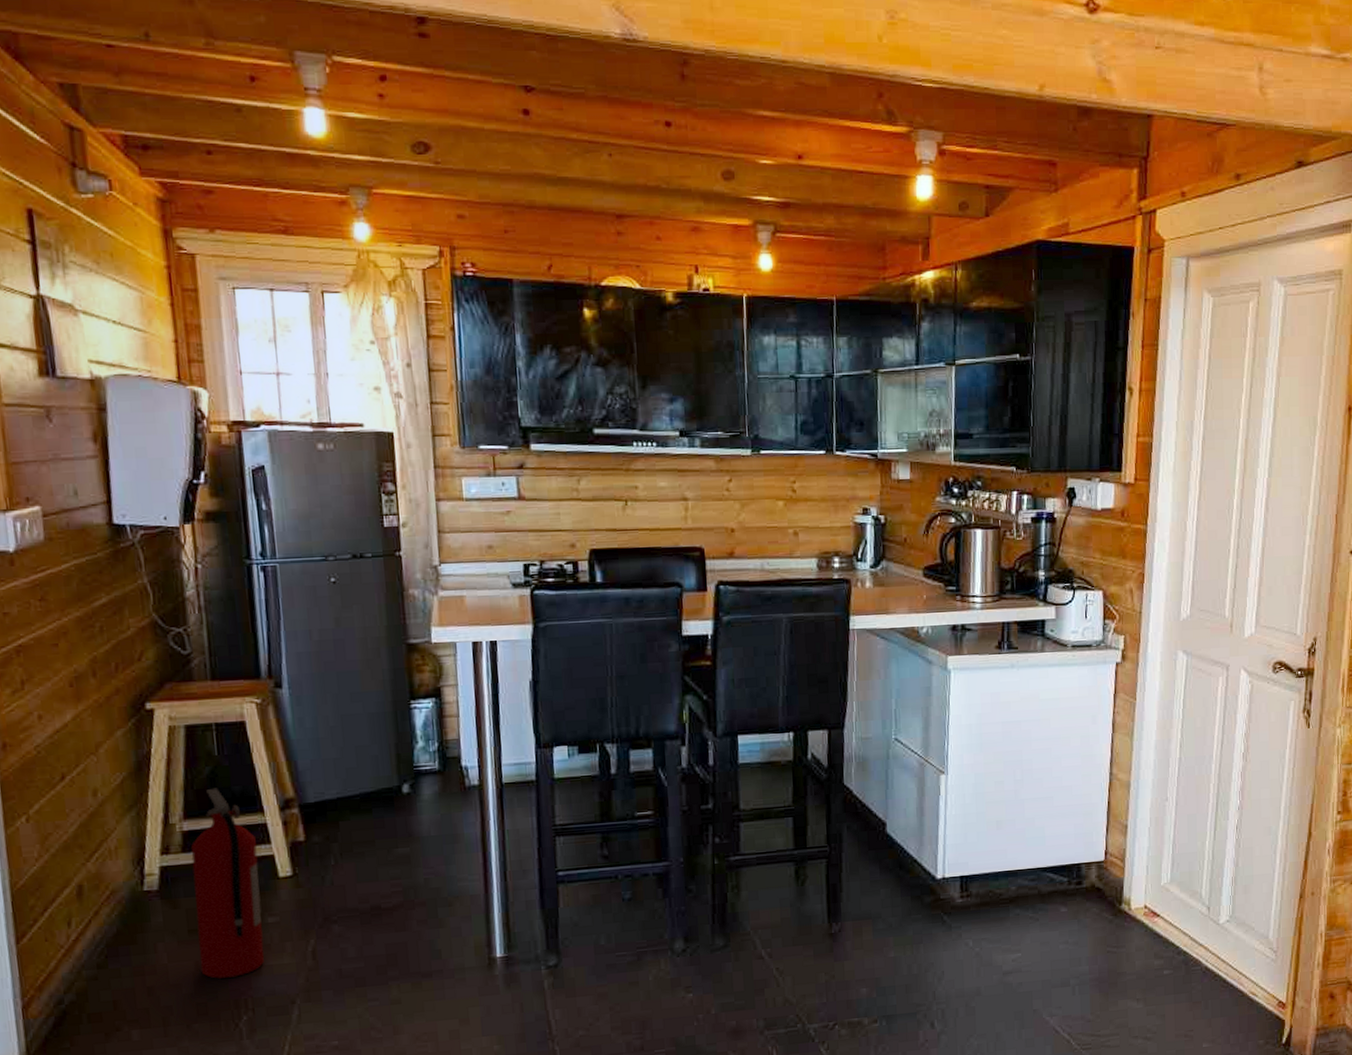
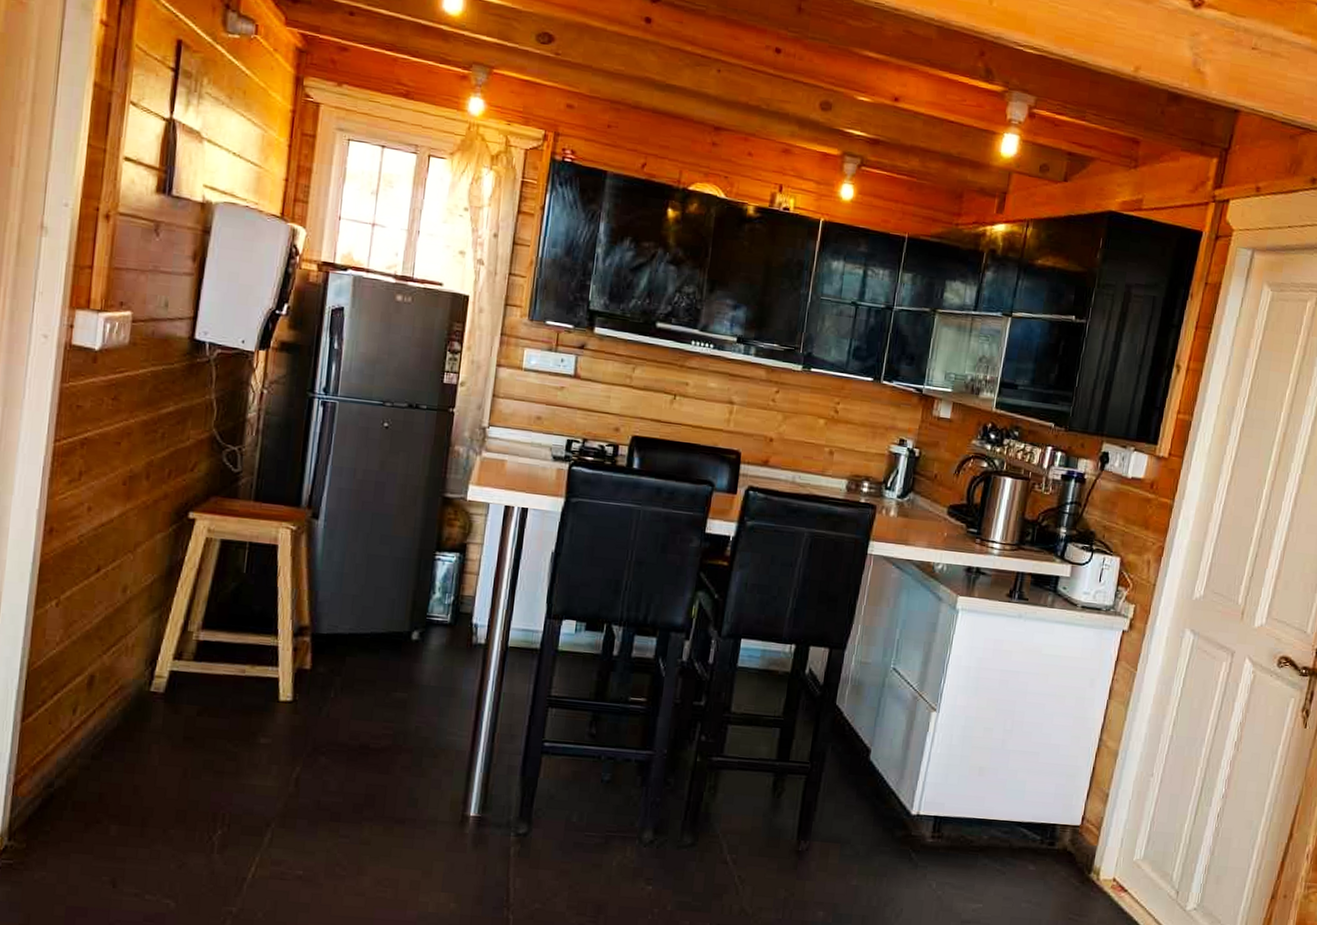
fire extinguisher: present [191,788,265,979] -> none [187,603,265,791]

